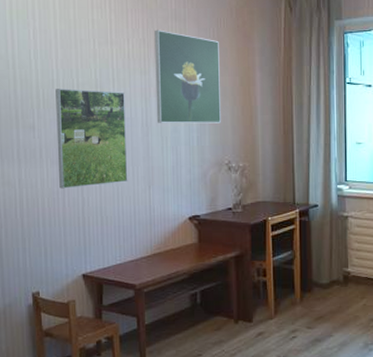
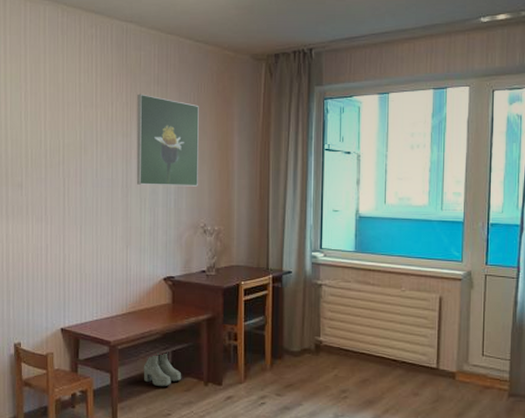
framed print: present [55,89,128,189] -> none [42,149,107,245]
boots: none [171,292,212,328] -> present [143,351,182,387]

